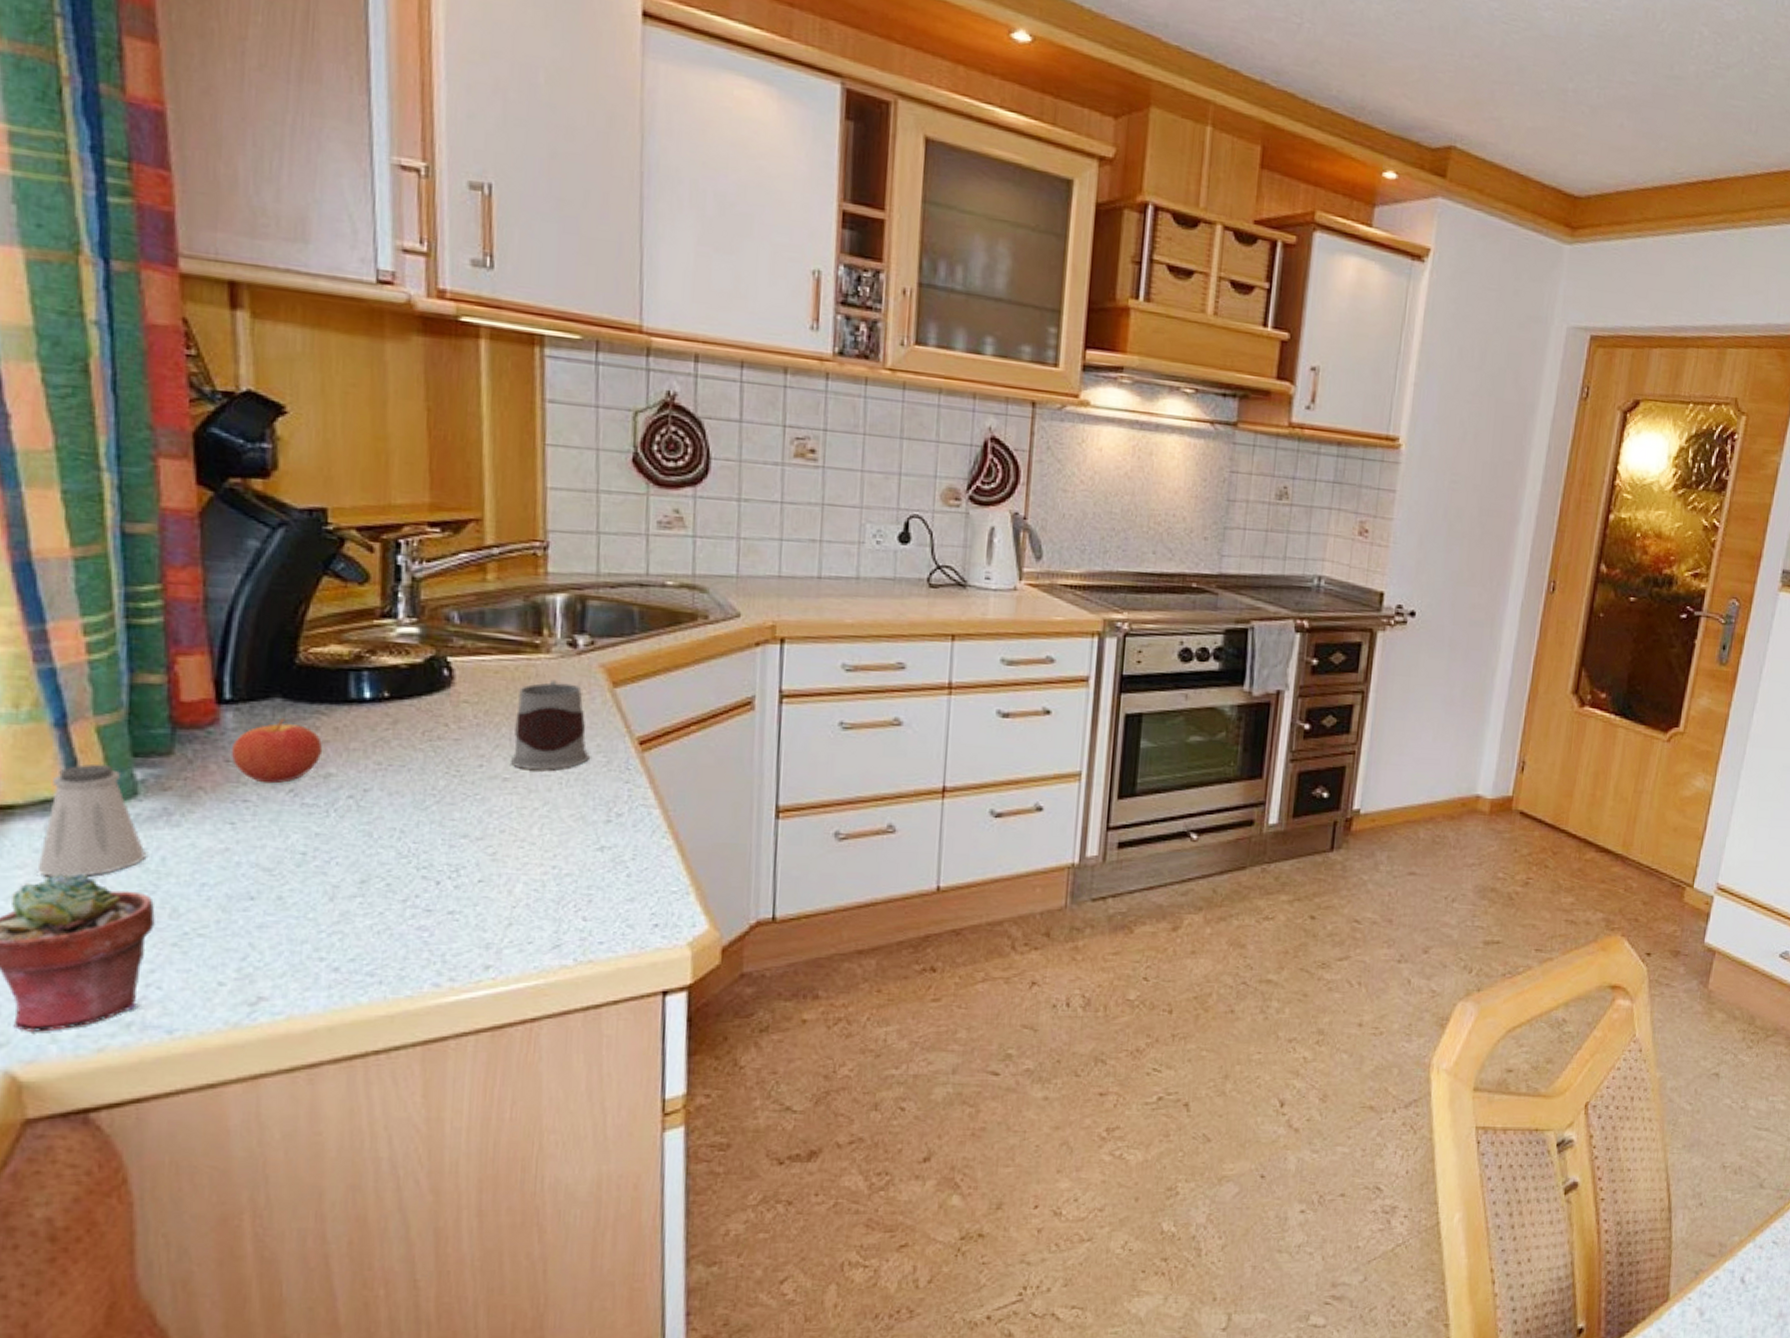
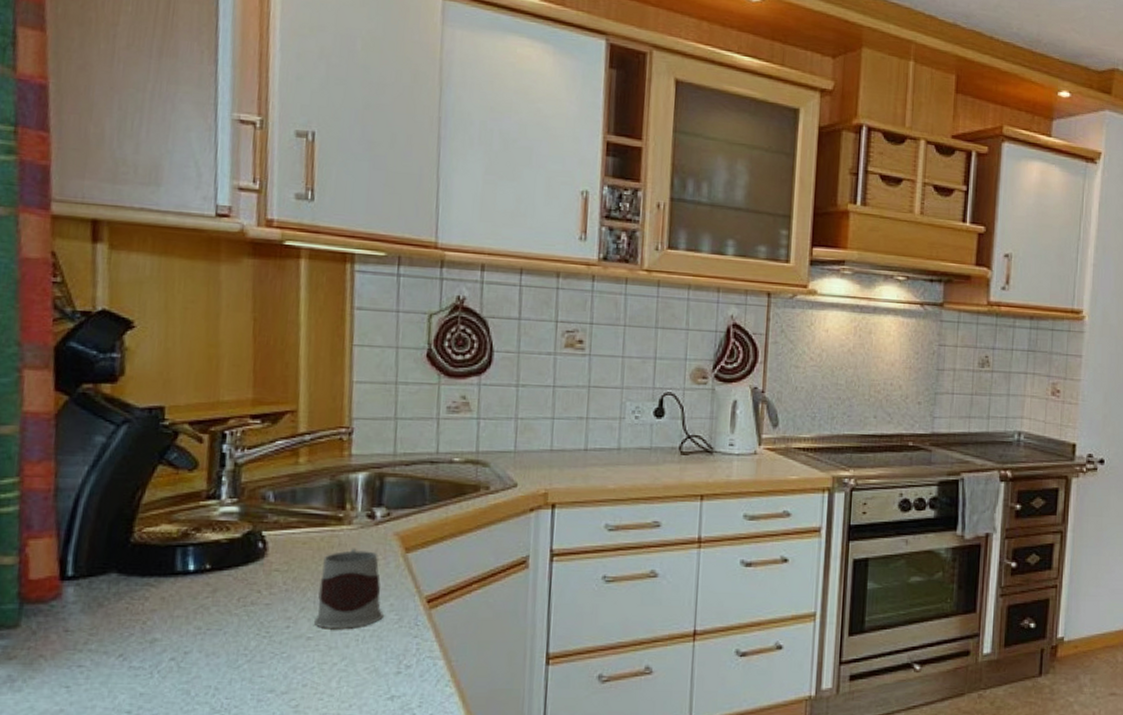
apple: present [230,719,322,784] -> none [69,592,150,650]

